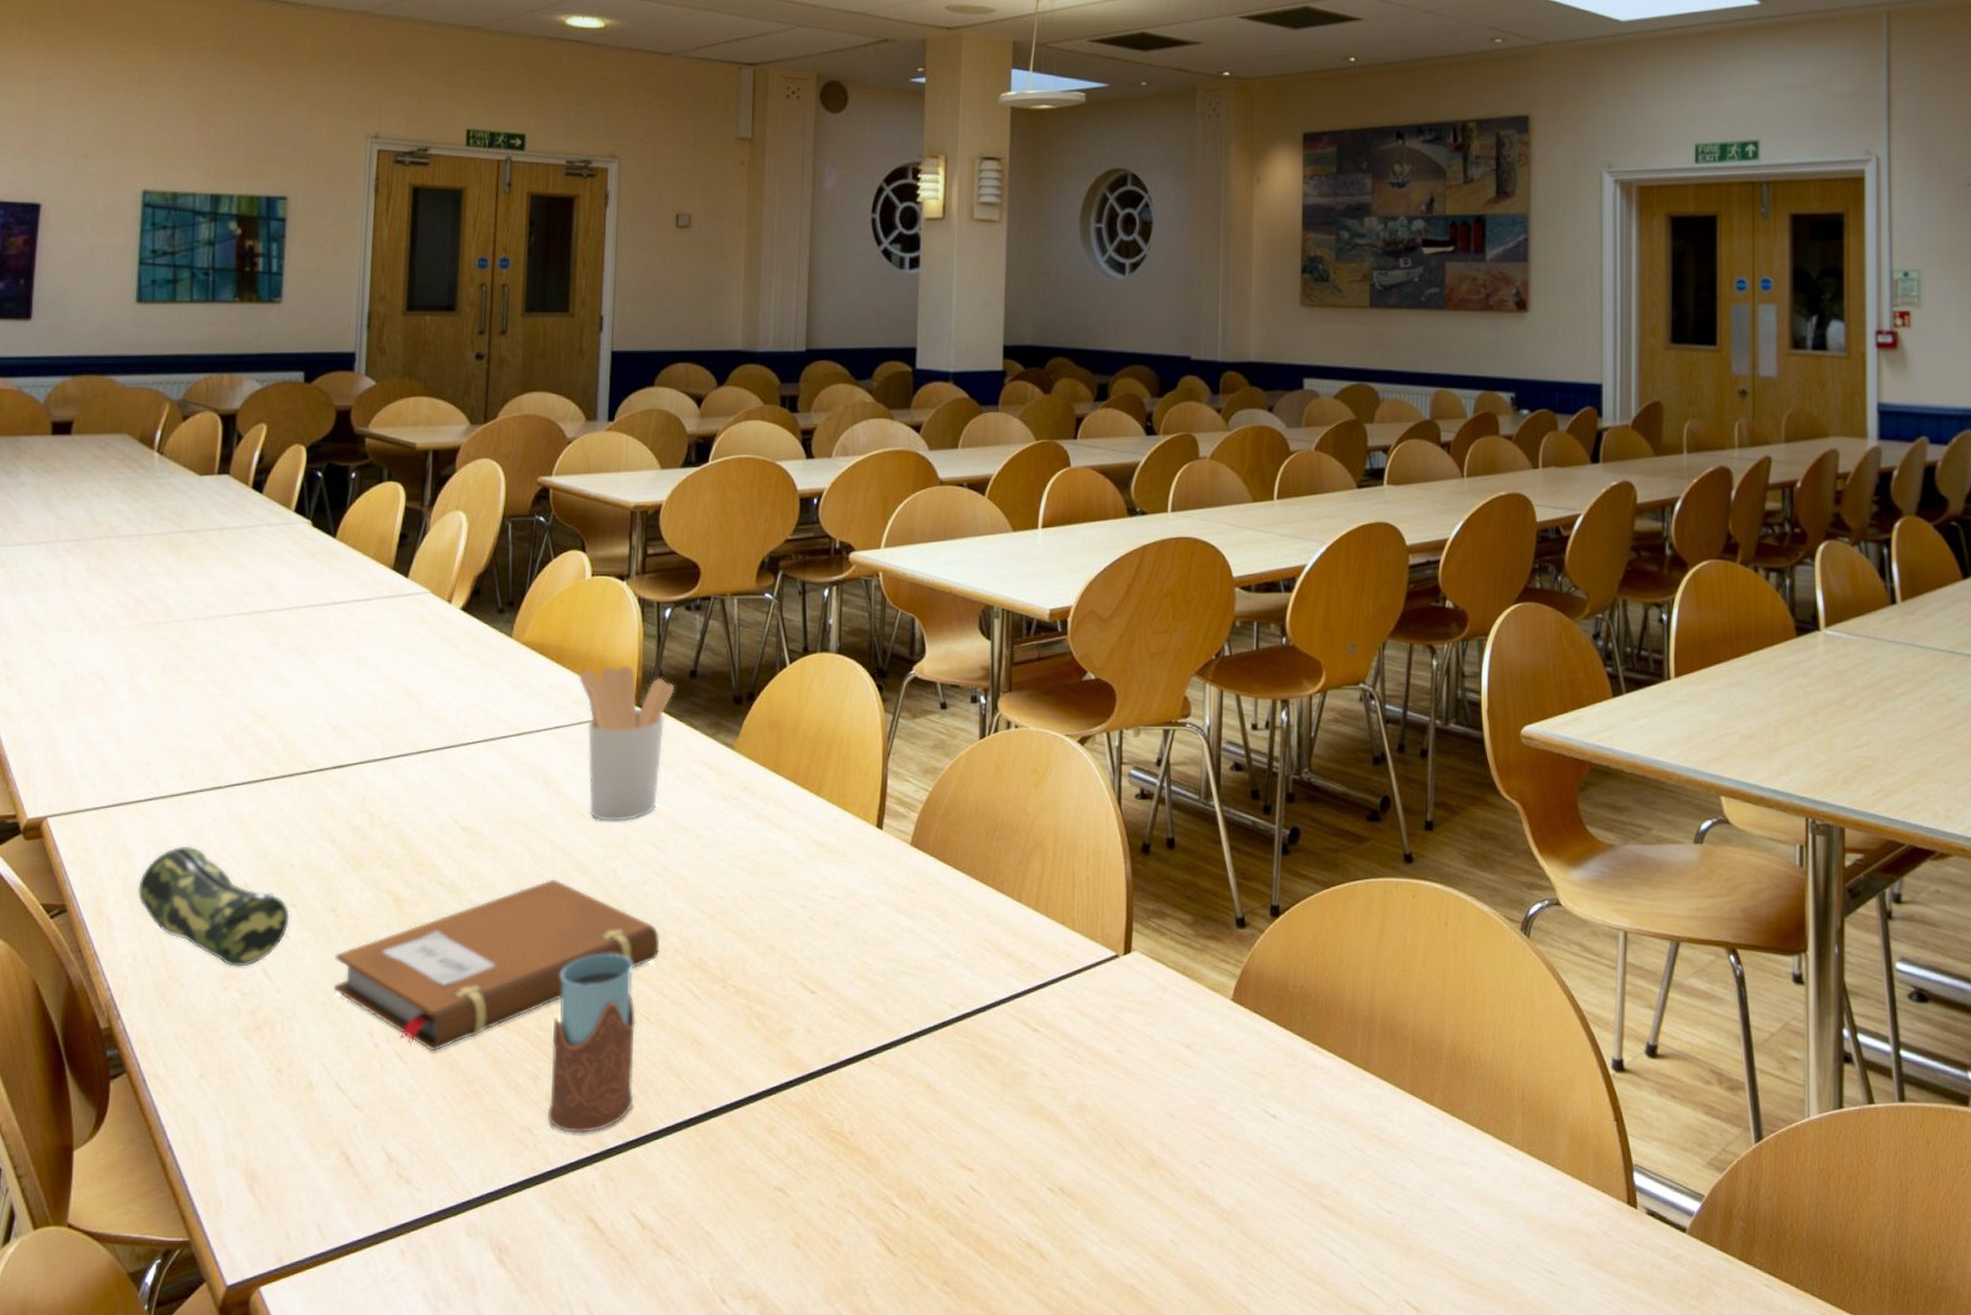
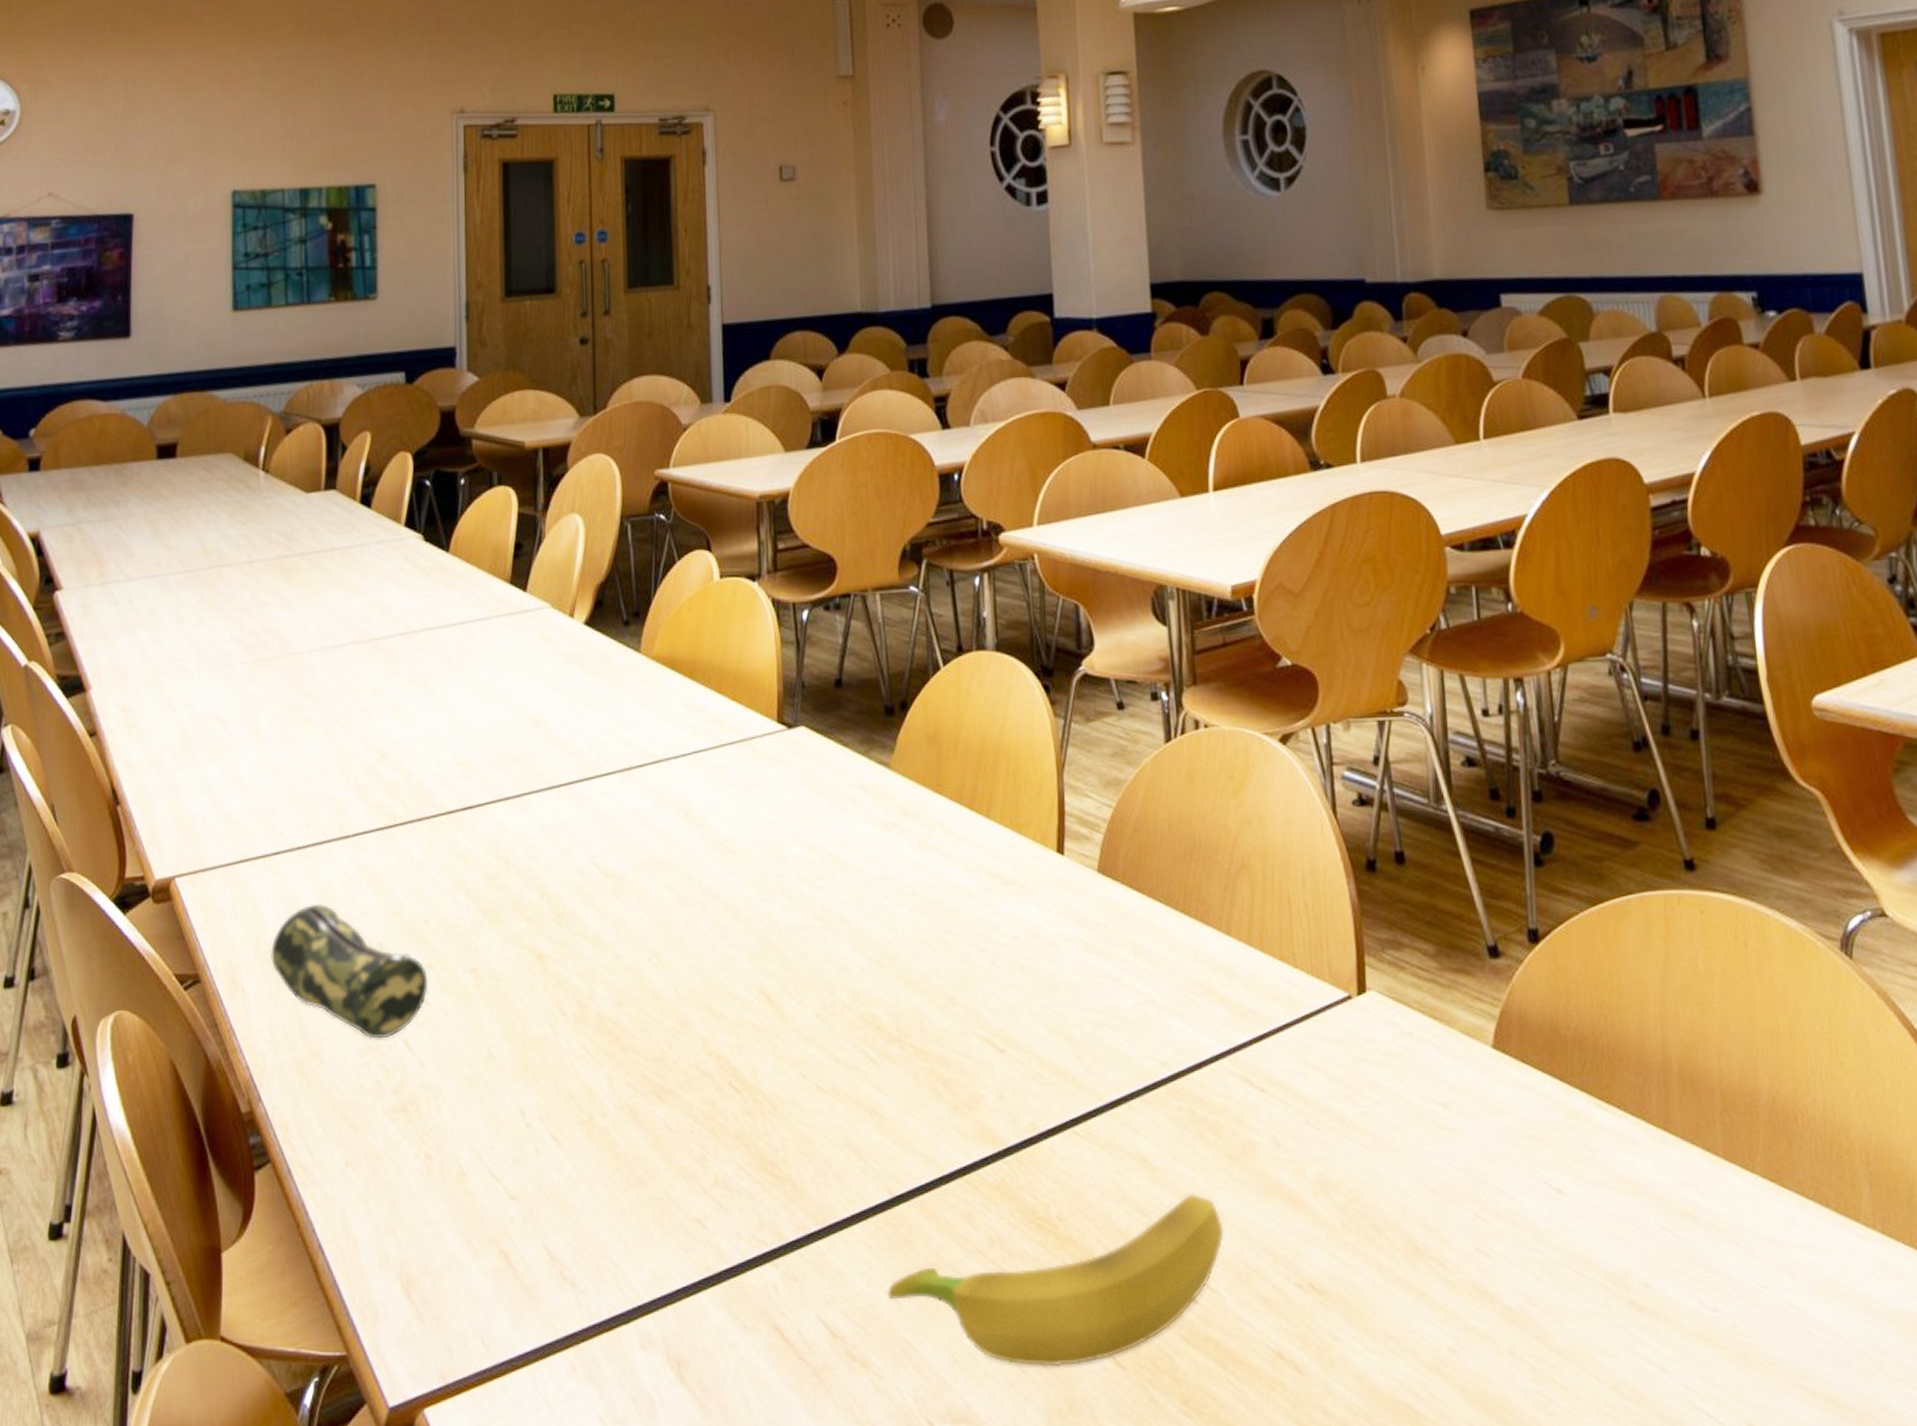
notebook: present [334,878,660,1052] -> none [479,926,827,1132]
drinking glass: present [547,953,636,1134] -> none [716,1011,811,1225]
utensil holder: present [579,665,675,821] -> none [715,677,820,858]
banana: none [692,1113,992,1254] -> present [886,1193,1224,1367]

